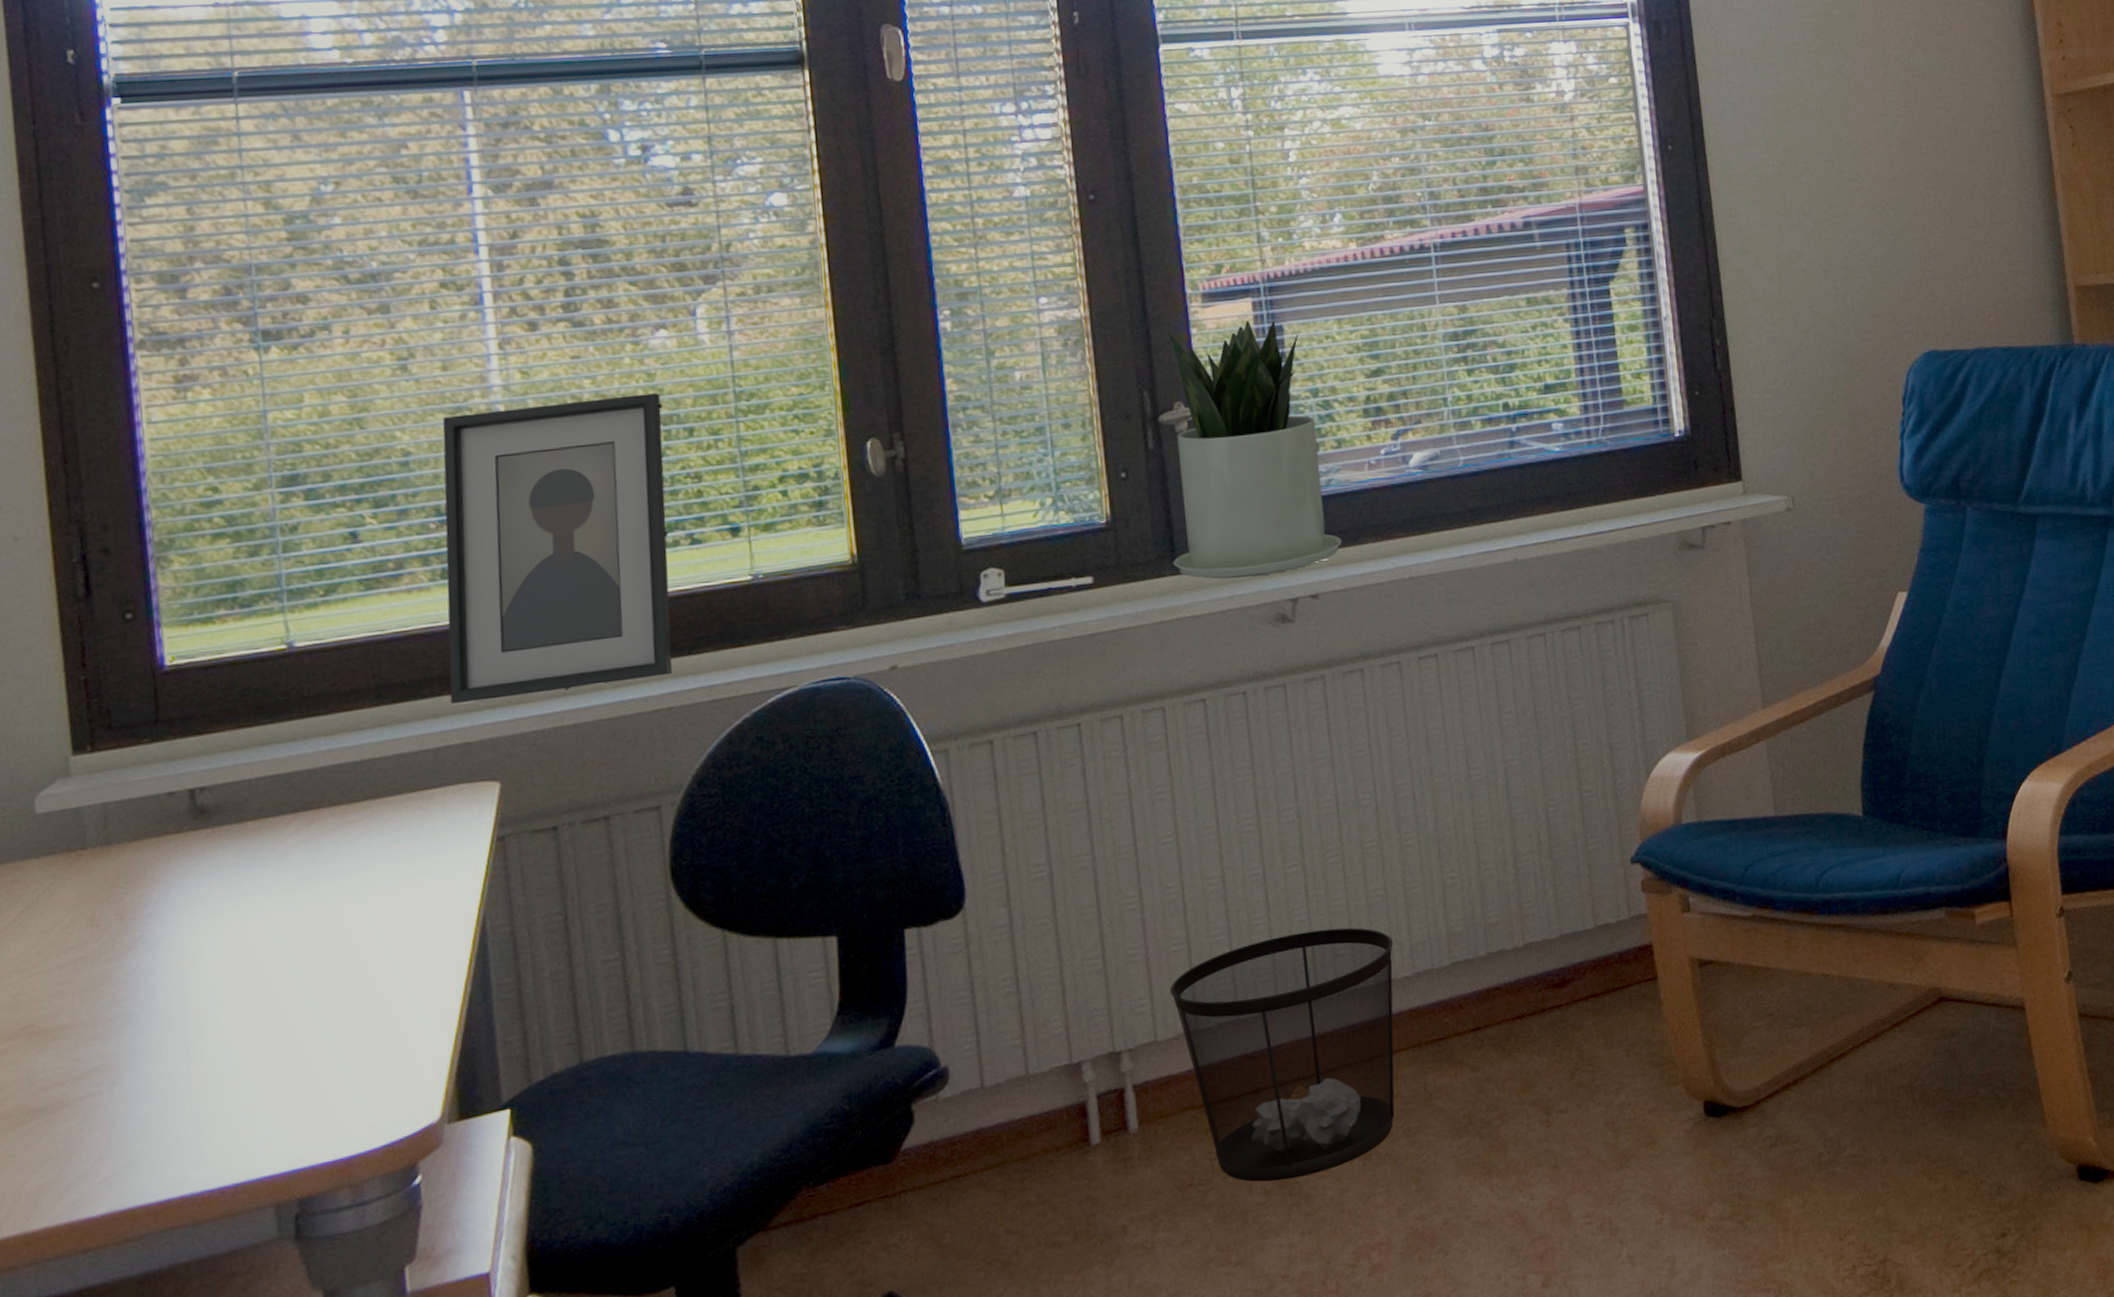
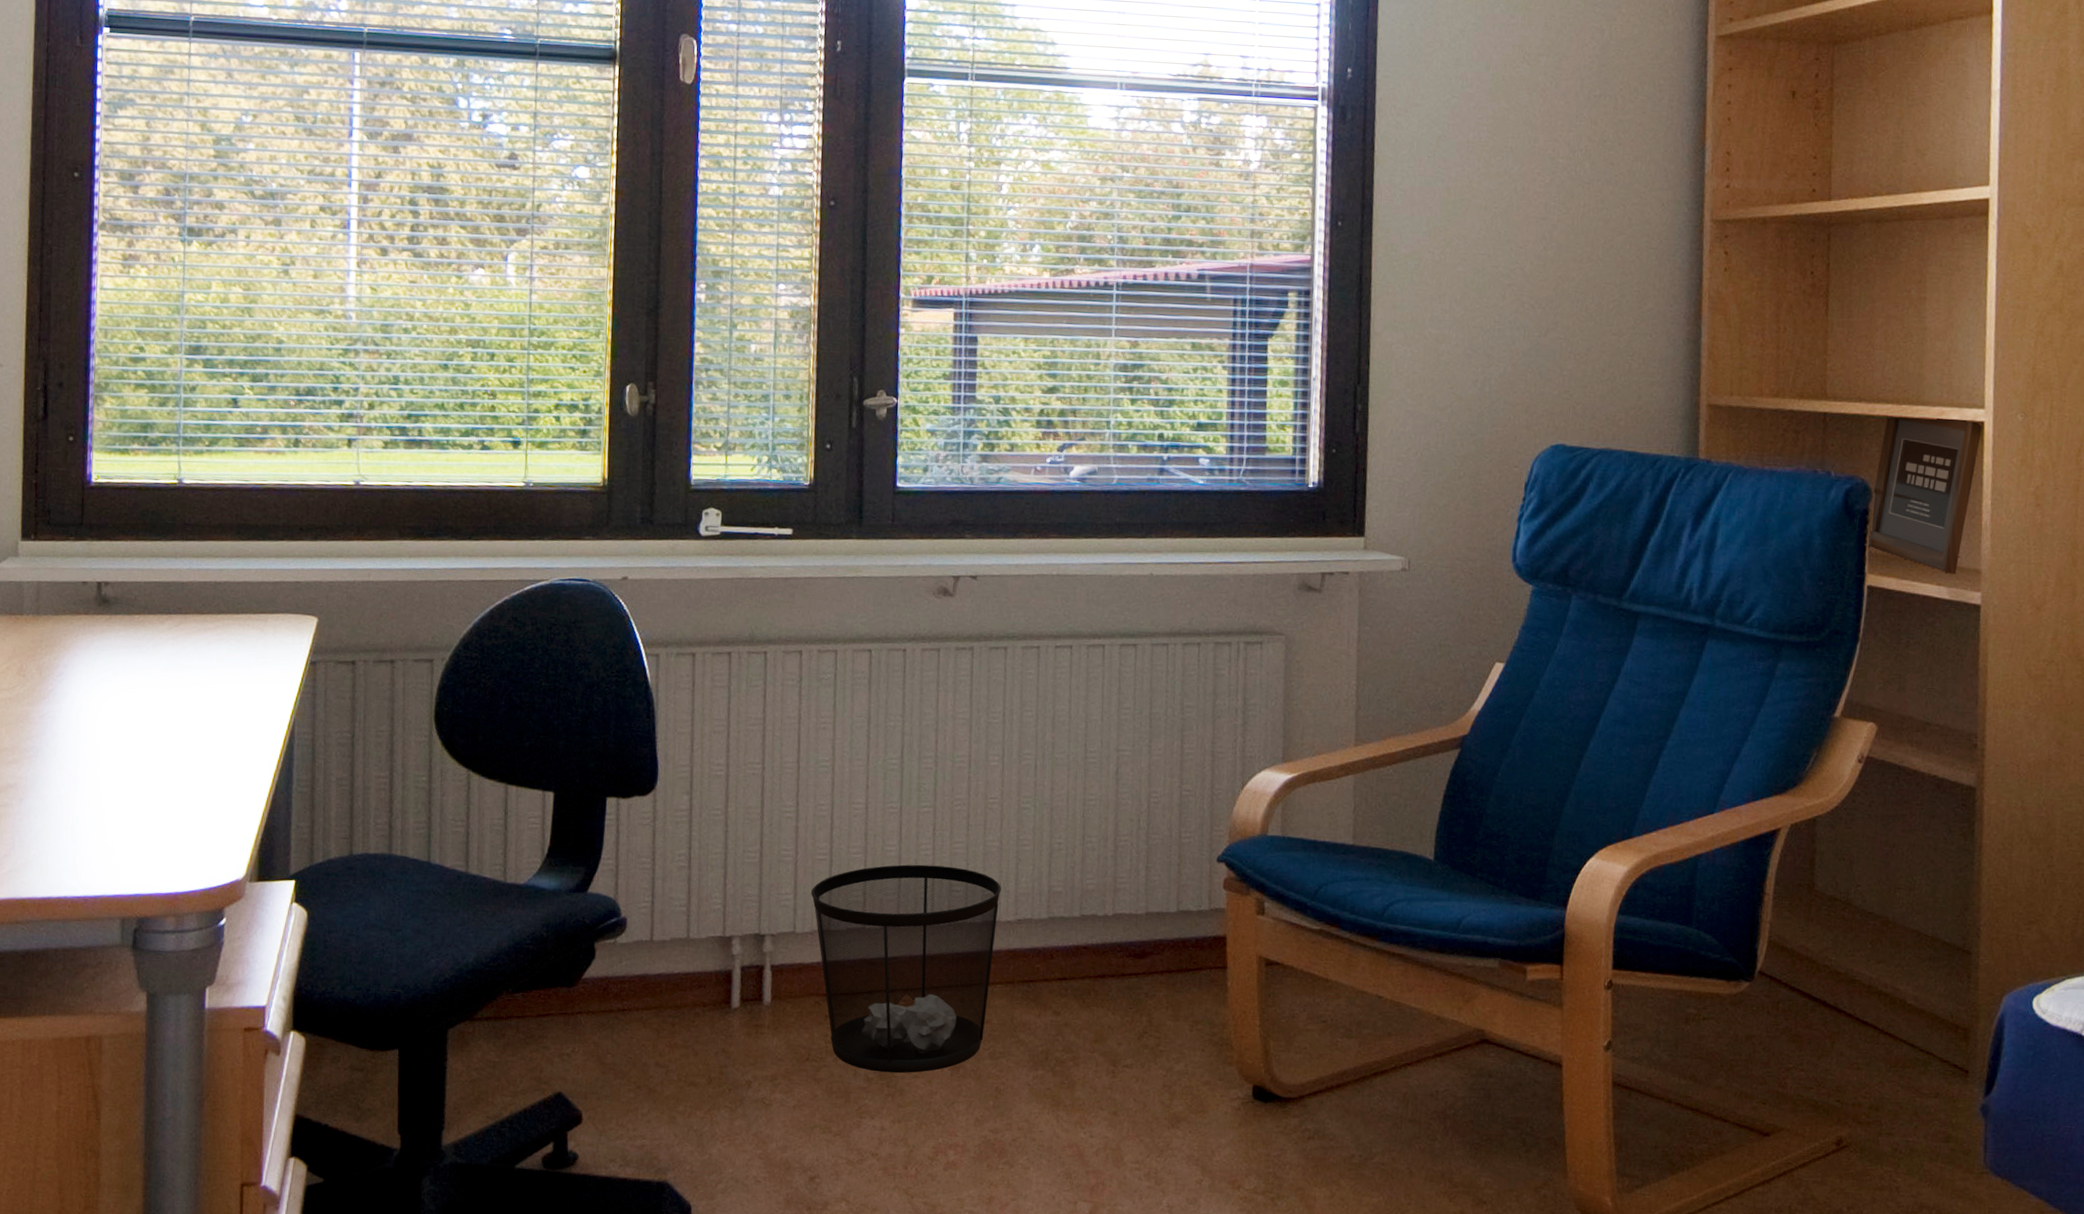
picture frame: present [442,393,673,705] -> none [289,316,473,554]
planter: present [1168,320,1342,579] -> none [859,328,1003,552]

